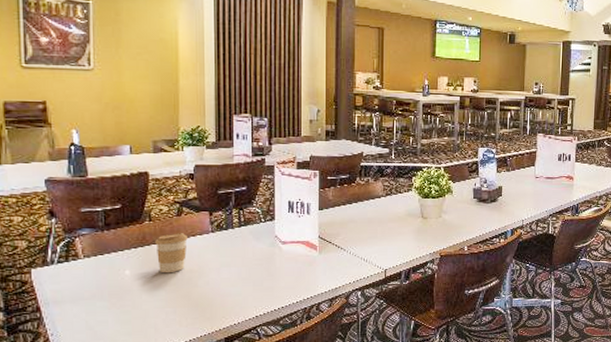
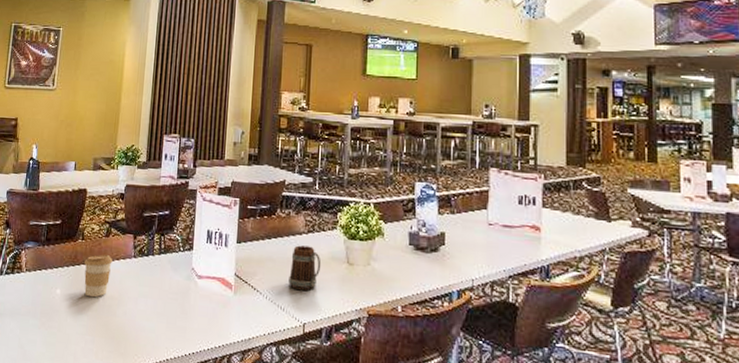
beer mug: none [370,207,399,244] -> present [288,245,321,291]

